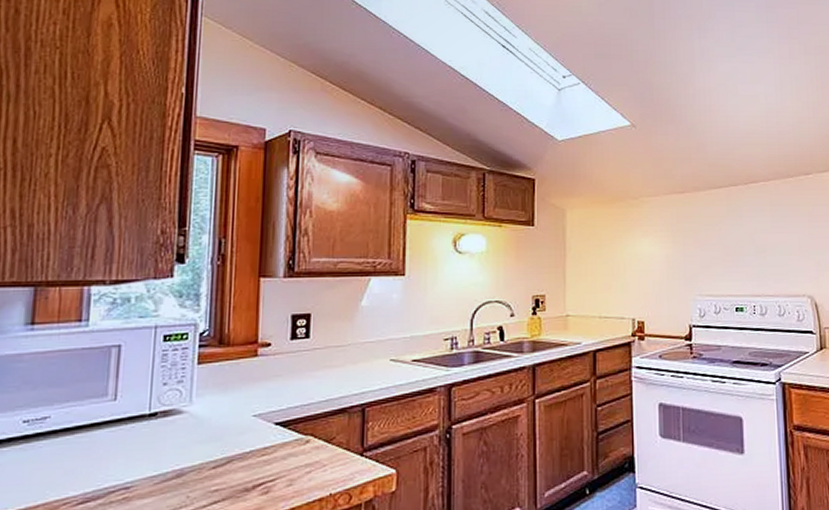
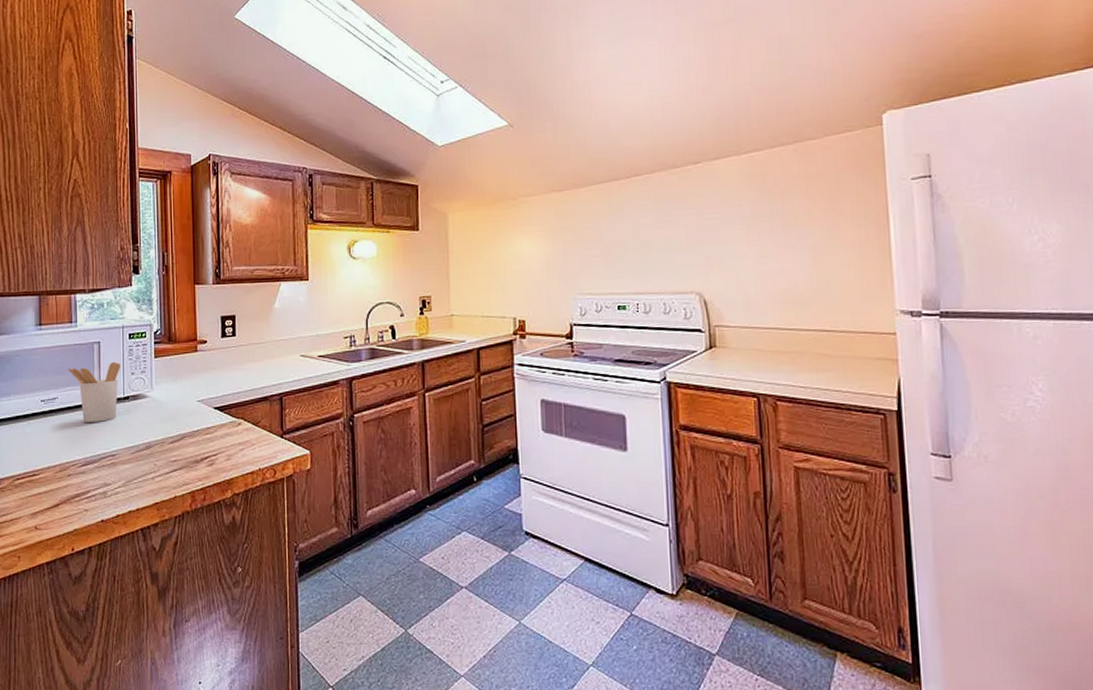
utensil holder: none [69,369,148,447] -> present [68,361,120,422]

